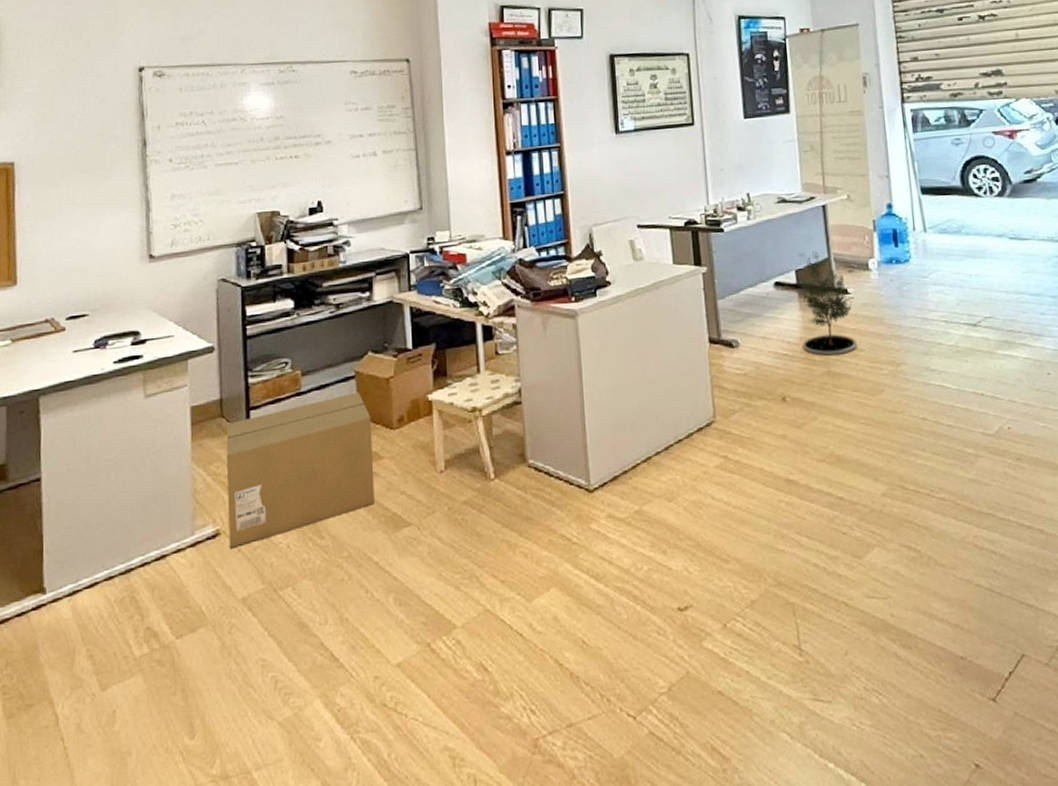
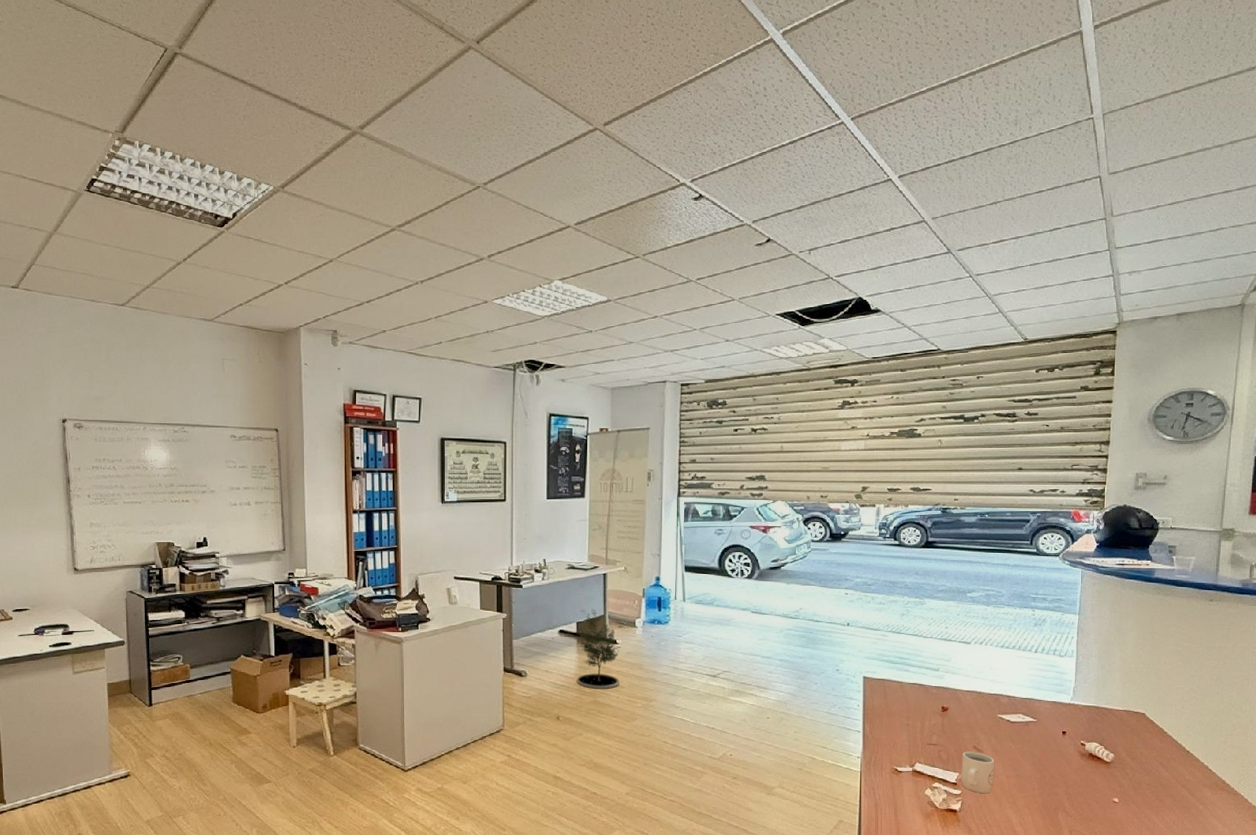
box: present [226,391,375,550] -> none [134,683,244,787]

